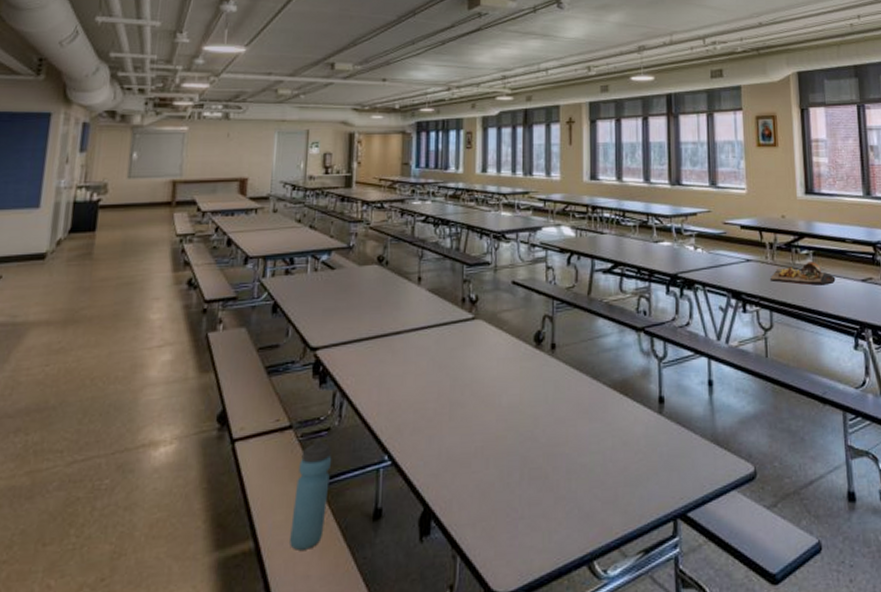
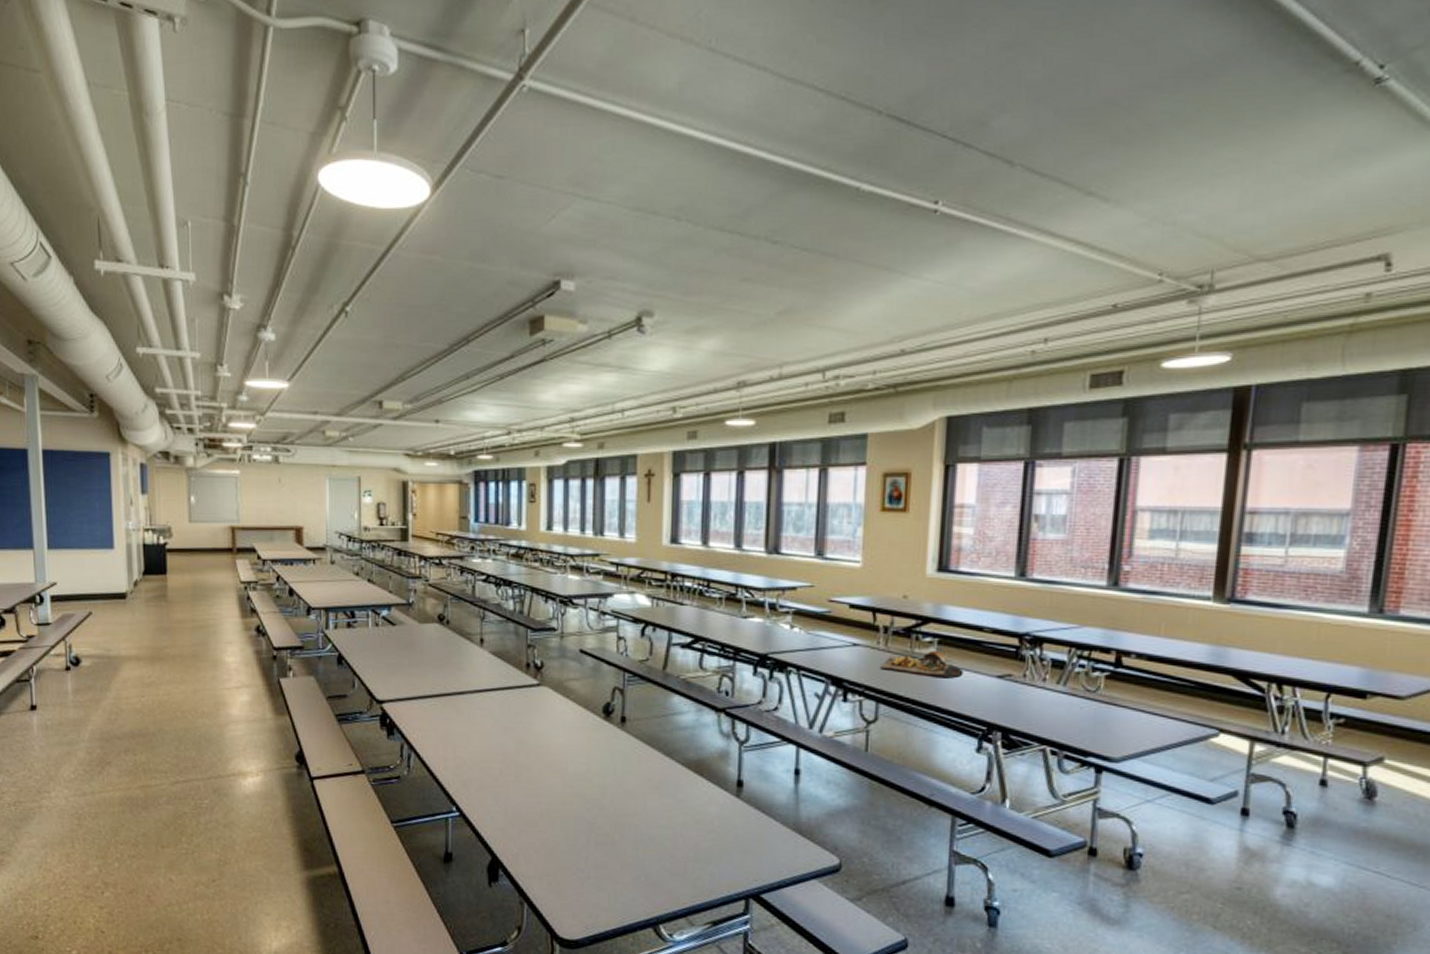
water bottle: present [290,438,332,550] -> none [369,785,403,879]

